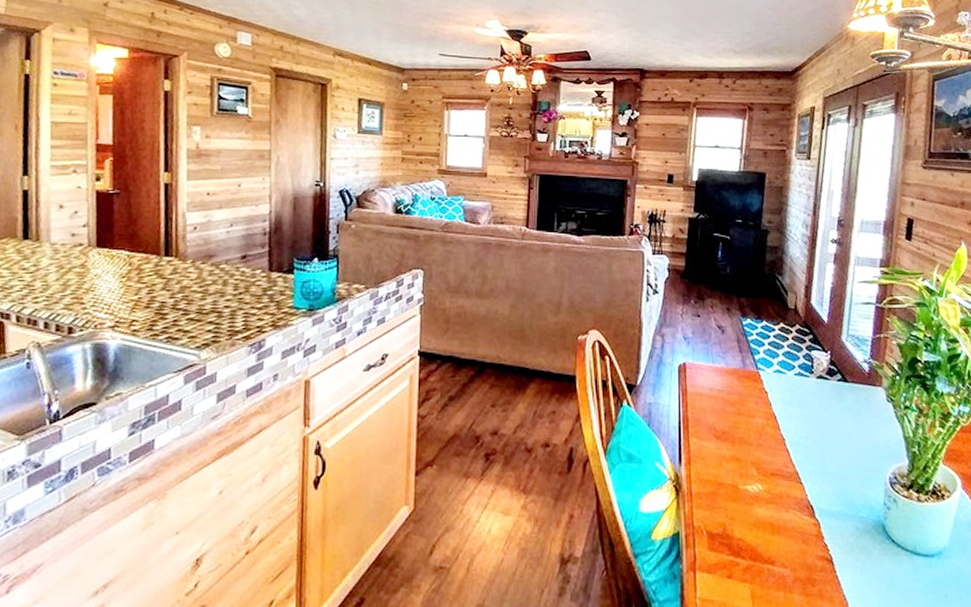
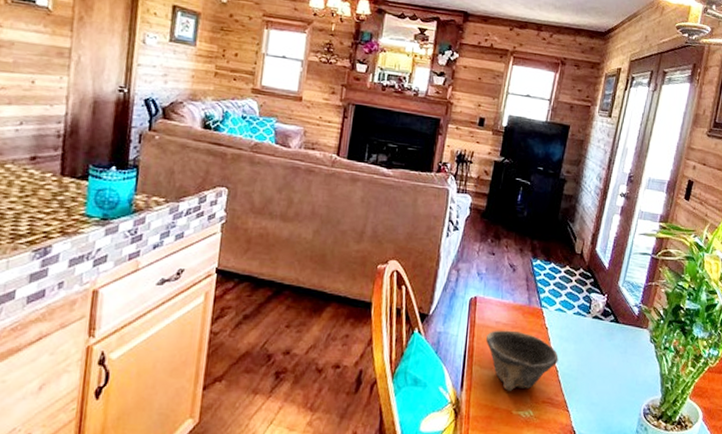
bowl: none [701,397,784,464] -> present [486,330,559,391]

